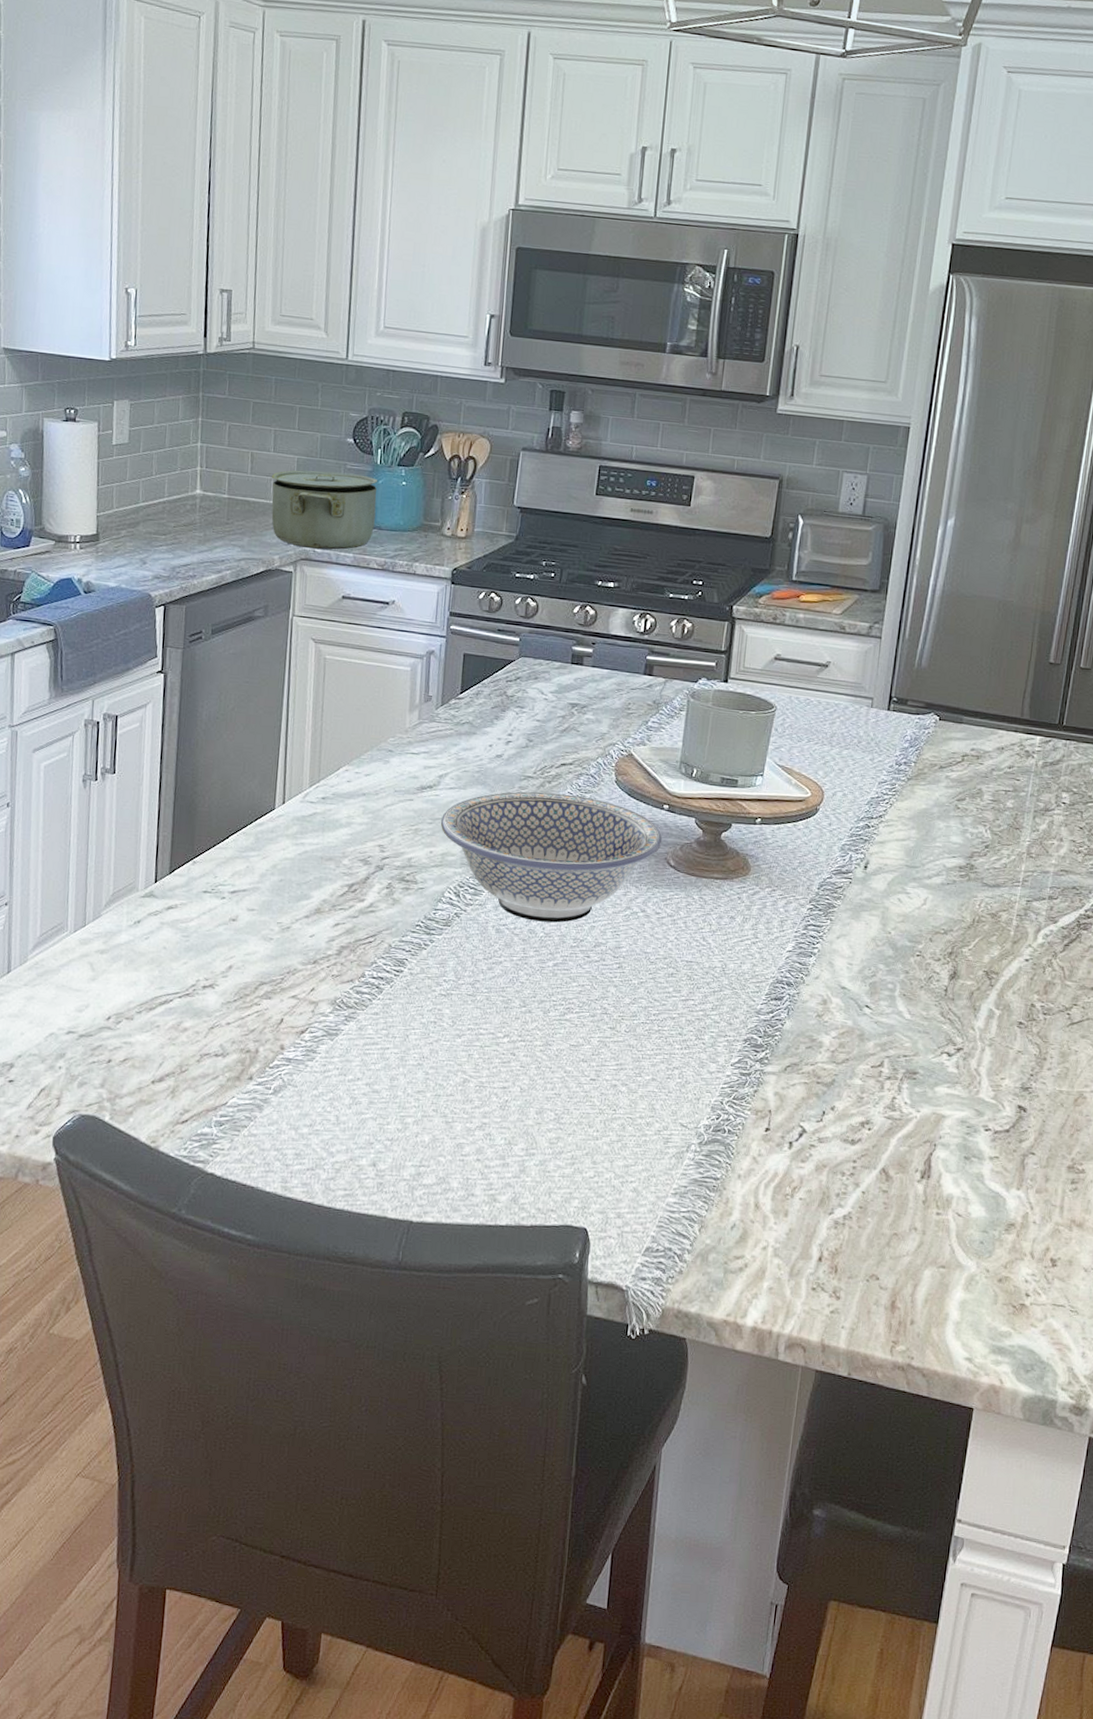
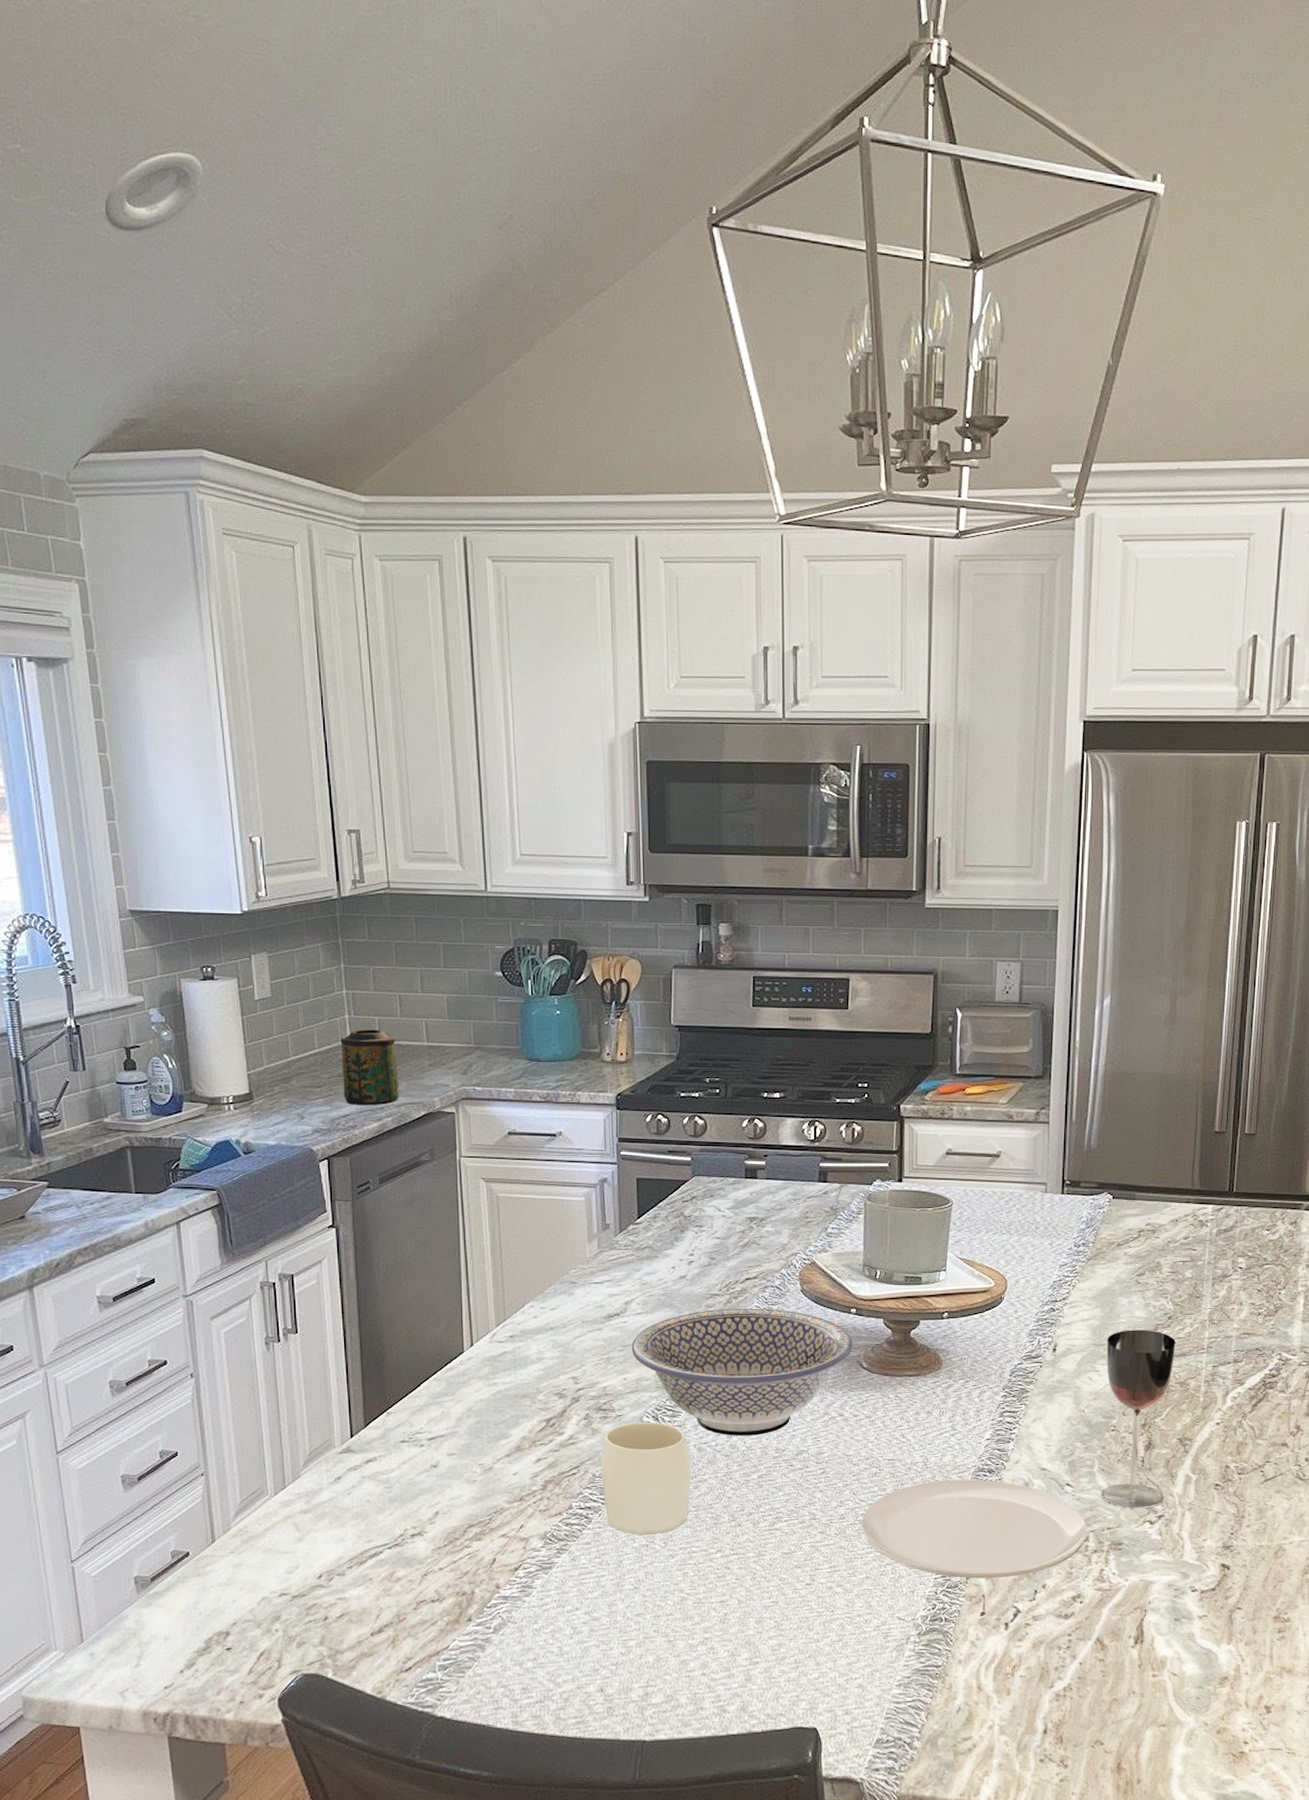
canister: none [187,482,244,558] -> present [340,1029,400,1105]
cooking pot: present [271,470,378,550] -> none [422,1007,533,1086]
mug: none [396,896,488,1013] -> present [601,1421,692,1536]
plate: none [652,988,883,1095] -> present [861,1479,1088,1579]
wineglass: none [899,854,991,1040] -> present [1100,1329,1176,1509]

